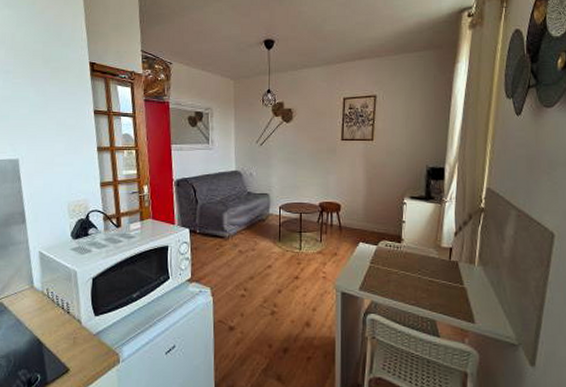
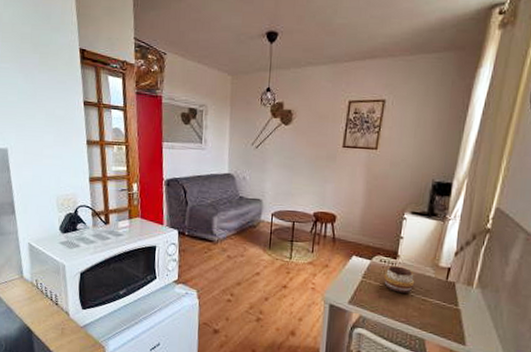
decorative bowl: none [390,249,421,276] -> present [383,265,415,293]

